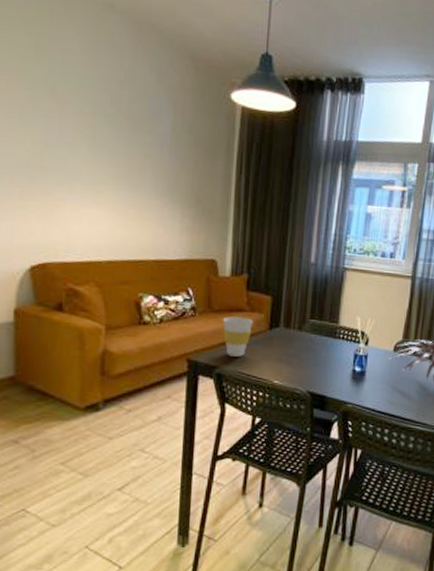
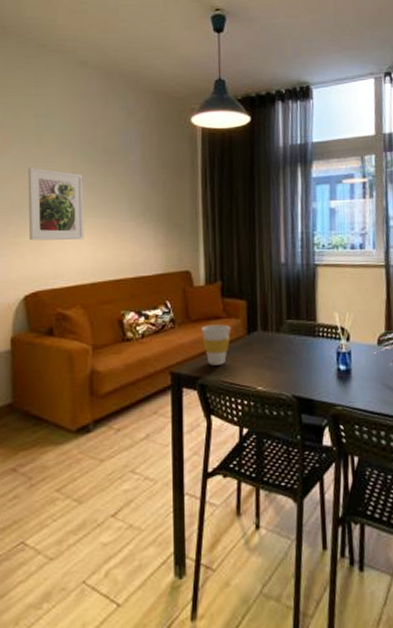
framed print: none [37,122,104,213] -> present [28,167,84,241]

